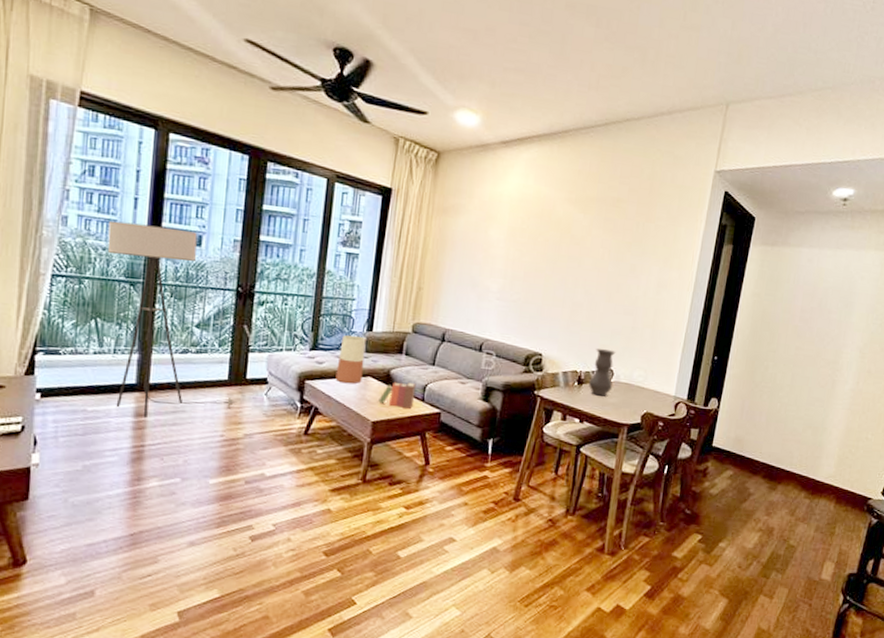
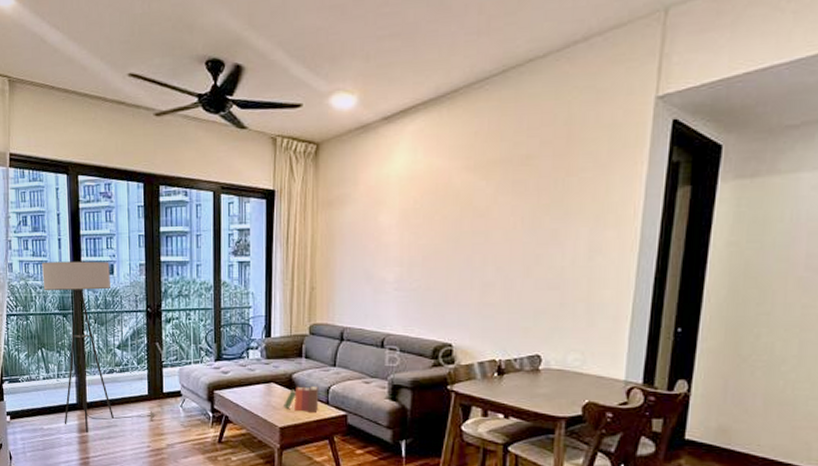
vase: present [335,335,367,384] -> none [241,343,266,391]
vase: present [588,348,616,396] -> none [510,331,542,387]

